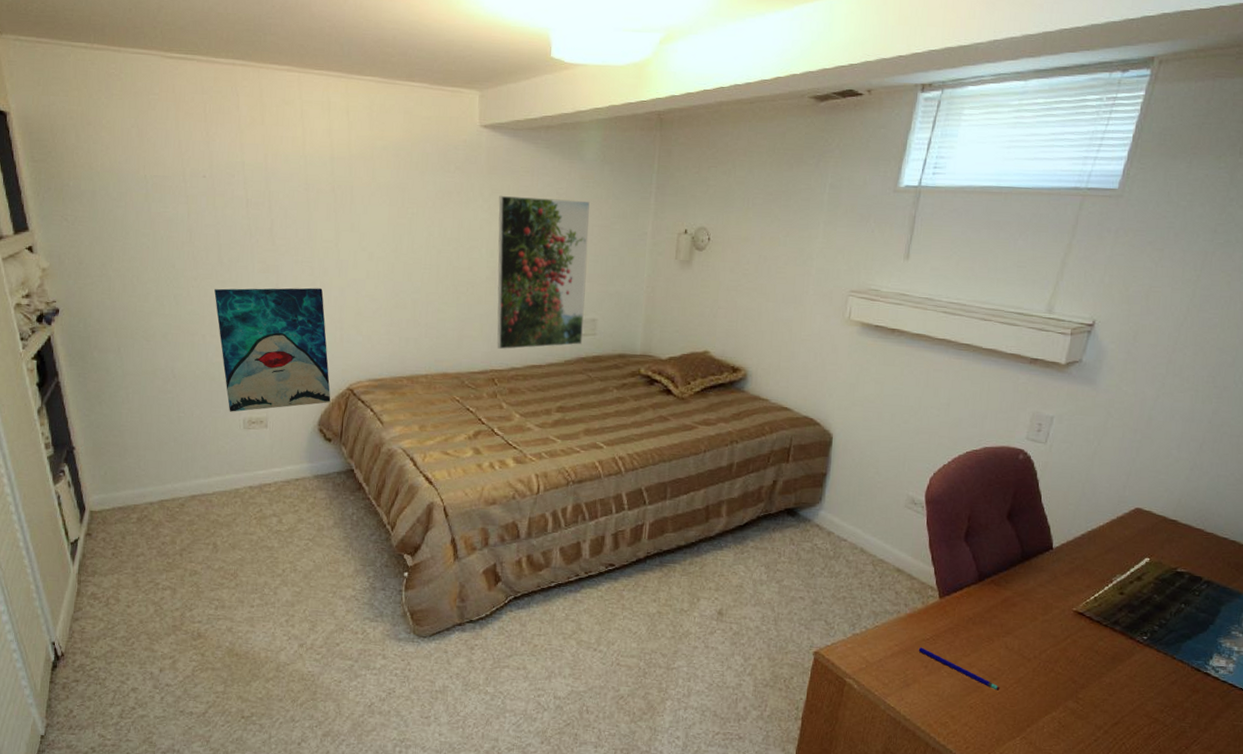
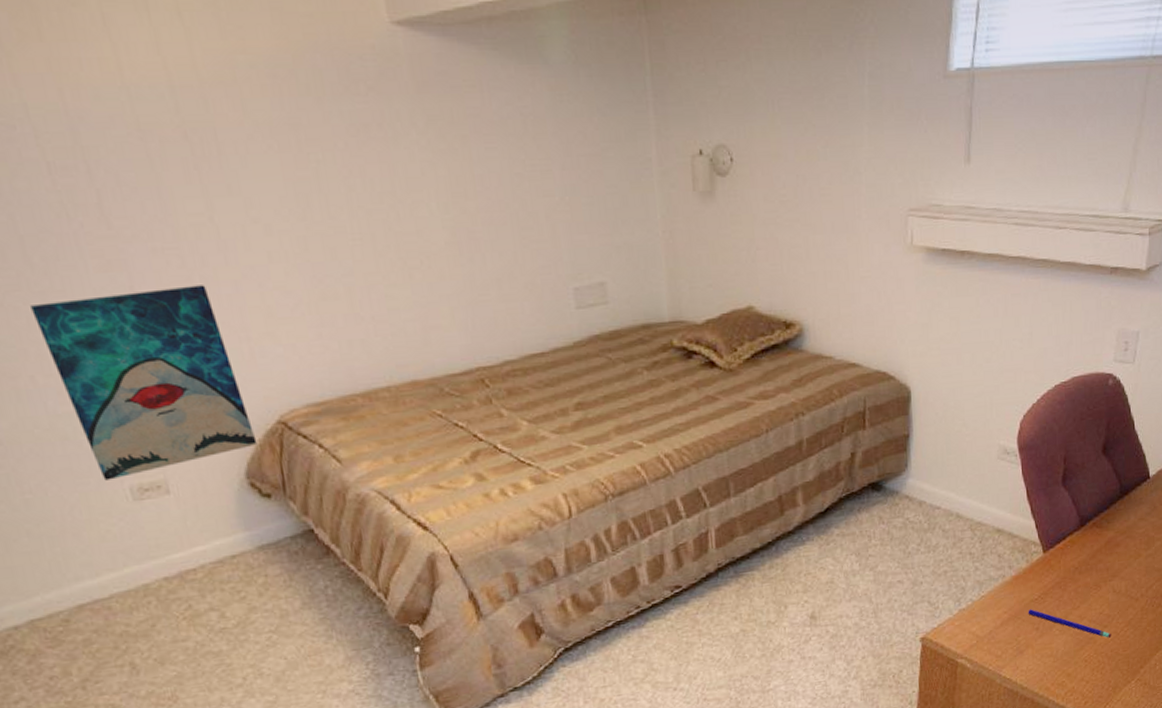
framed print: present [497,195,590,349] -> none [440,121,592,338]

